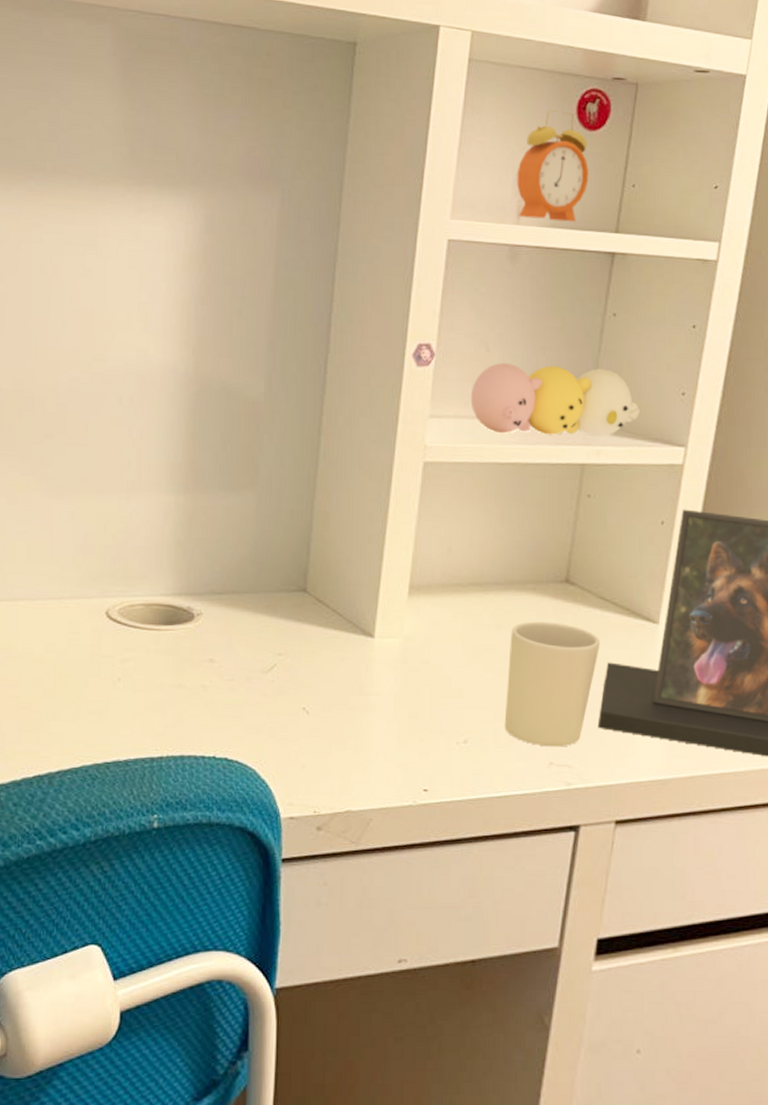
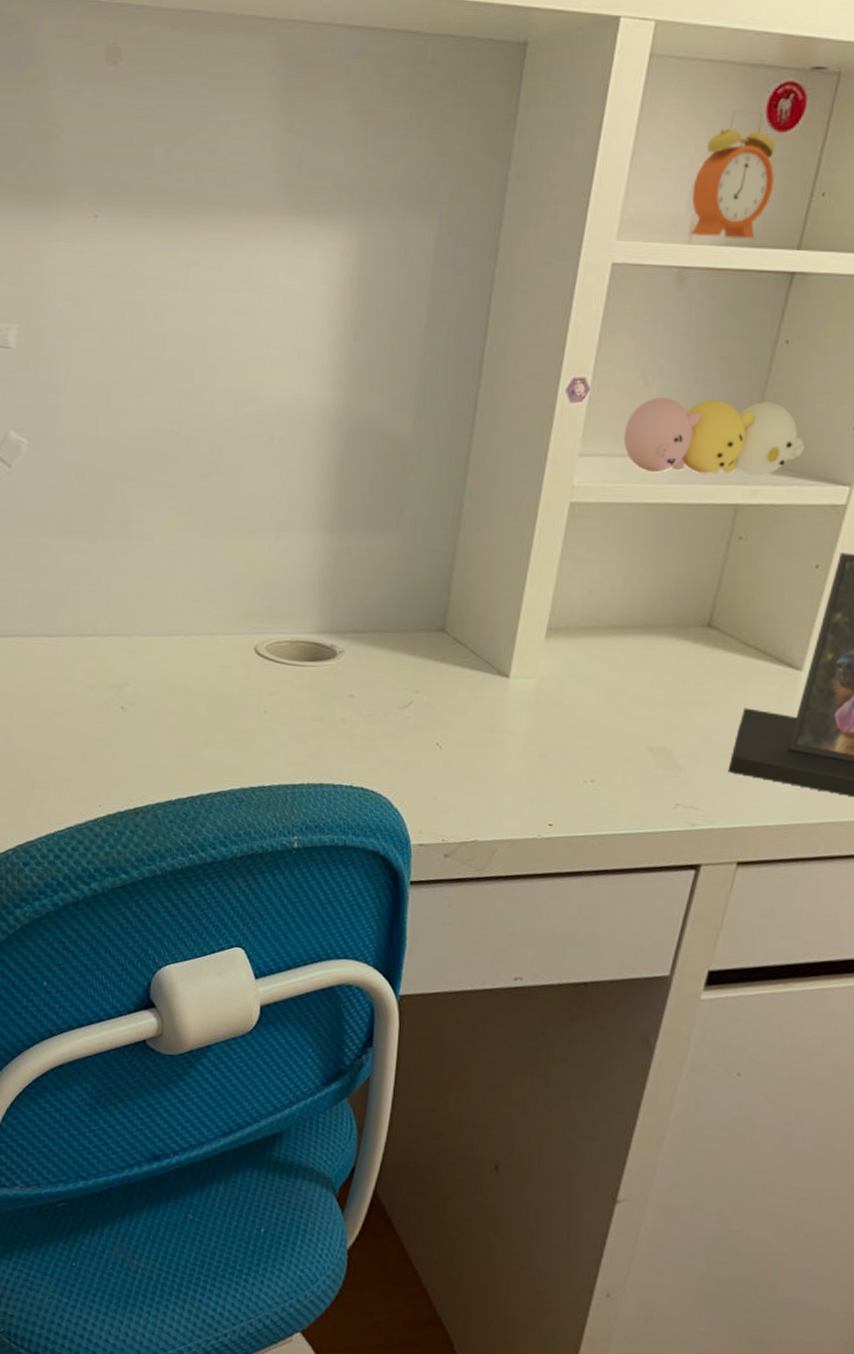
mug: present [504,621,601,747] -> none [633,665,739,789]

